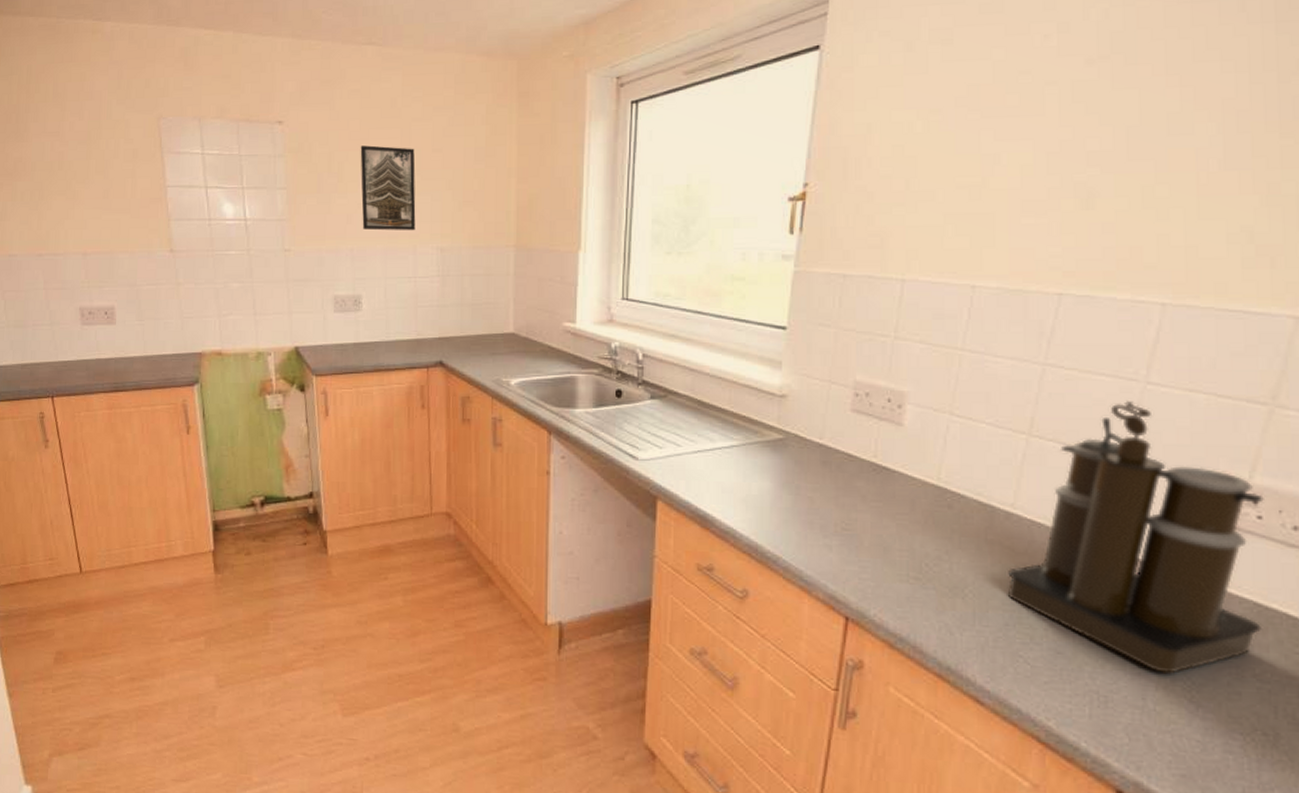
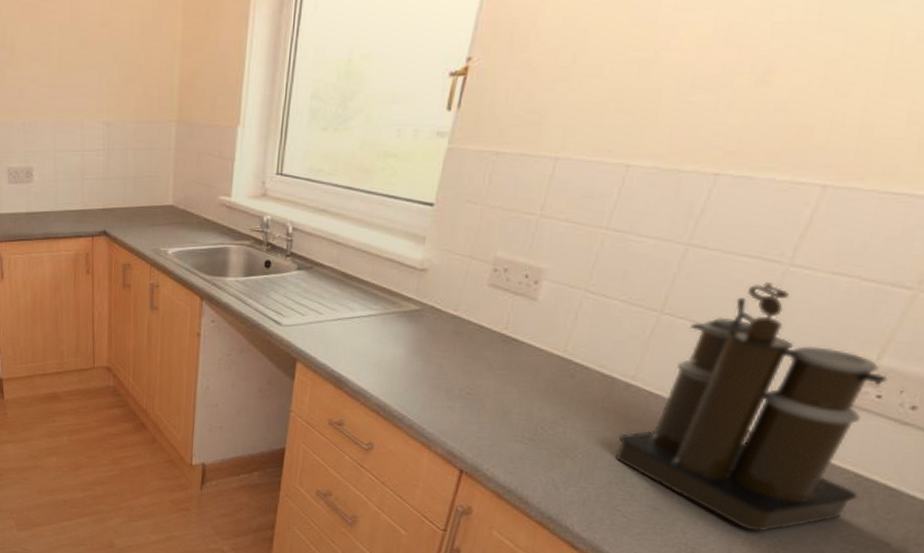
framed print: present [360,145,416,231] -> none [31,18,84,105]

